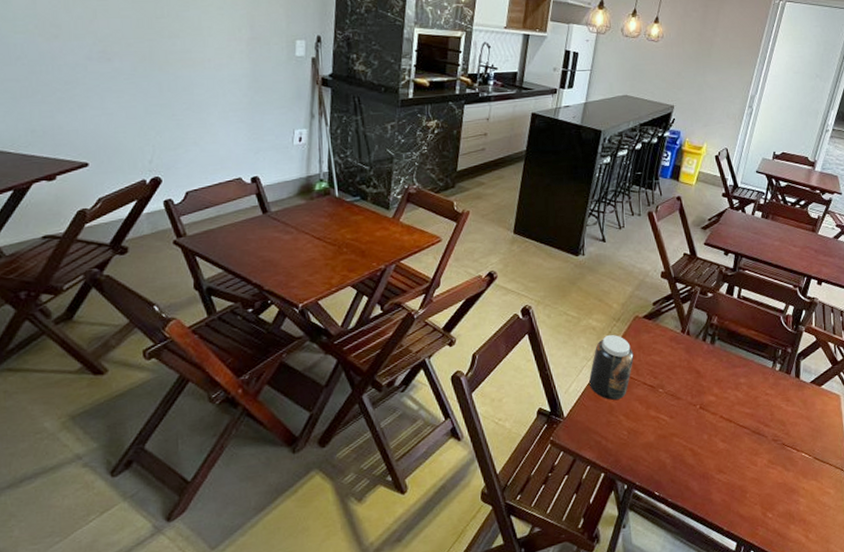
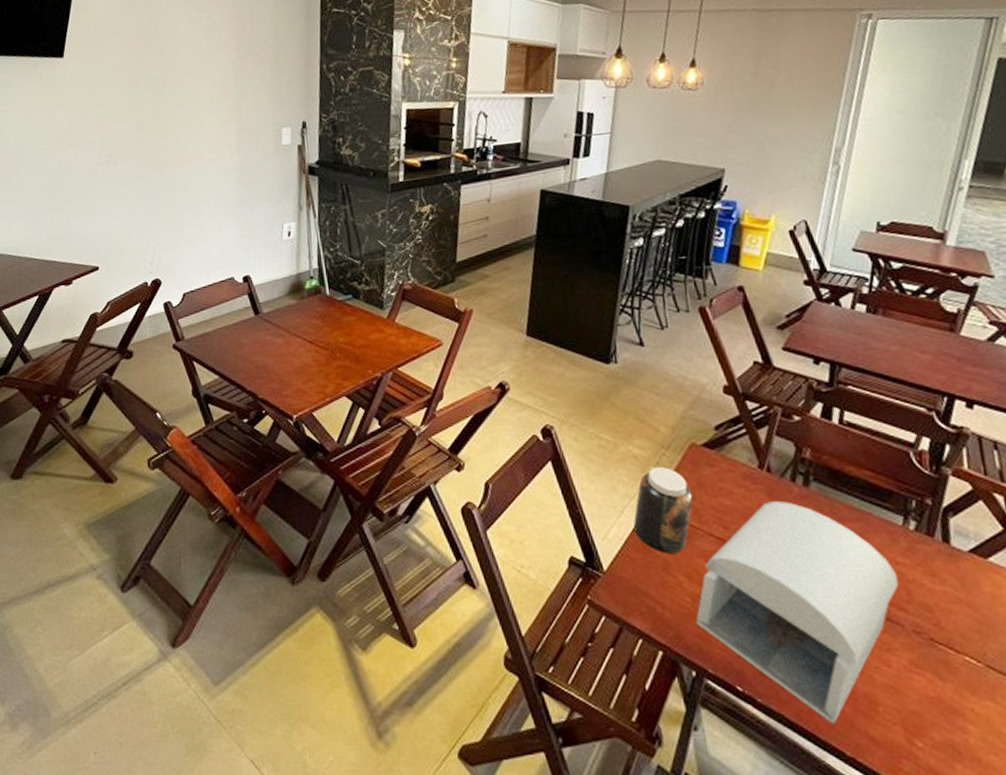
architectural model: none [629,355,766,510] -> present [695,500,898,724]

